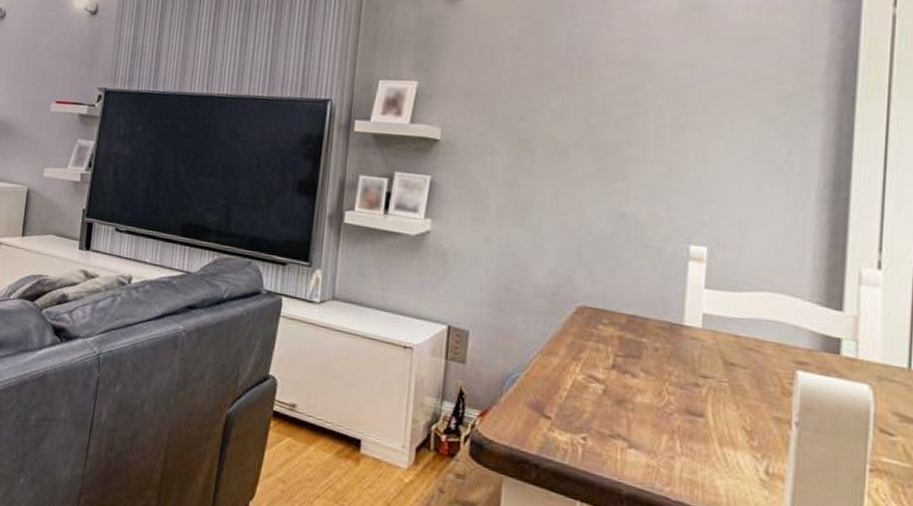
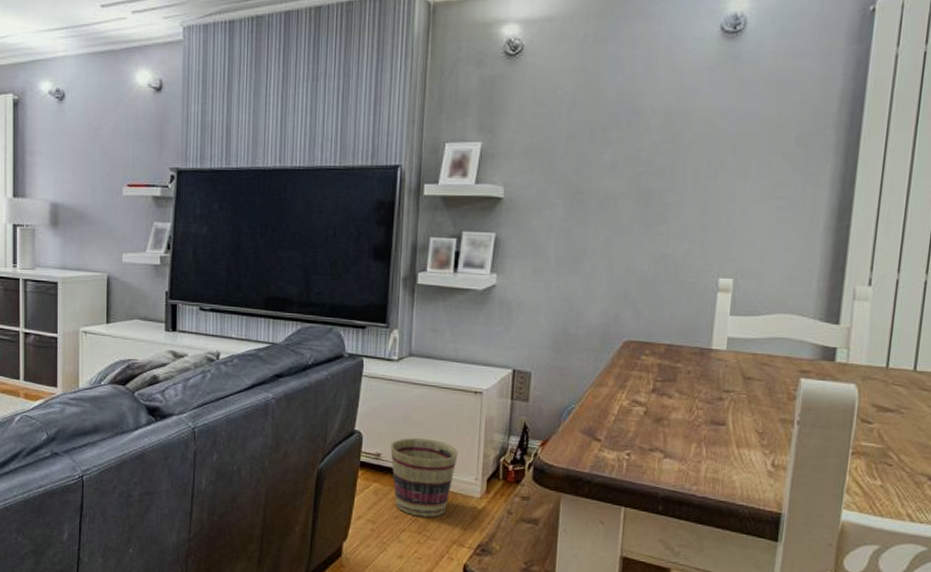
basket: none [307,390,384,485] -> present [390,438,458,518]

